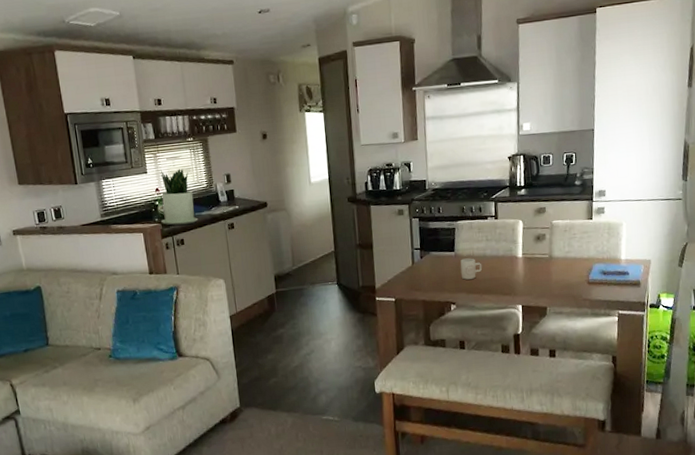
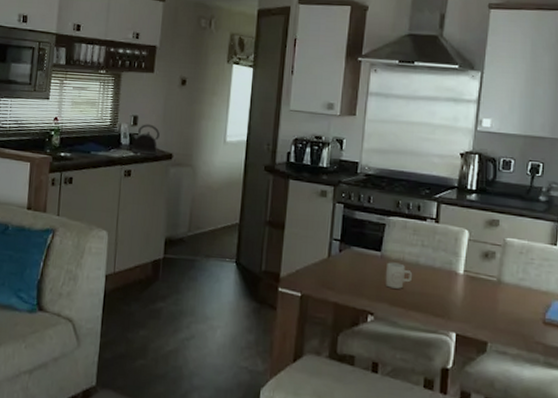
planter: present [160,168,198,226] -> none [53,99,94,163]
kettle: none [229,179,254,209] -> present [132,124,160,156]

